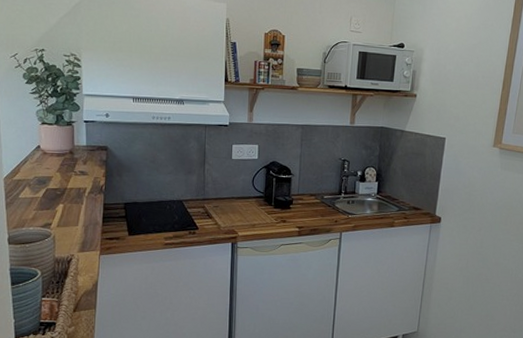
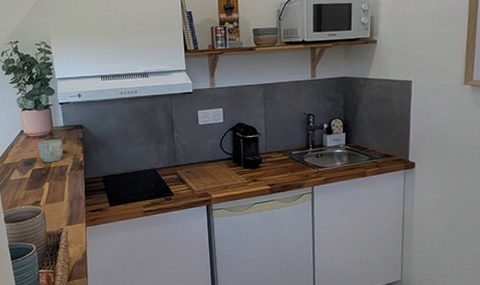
mug: none [54,158,83,183] -> present [36,139,63,162]

